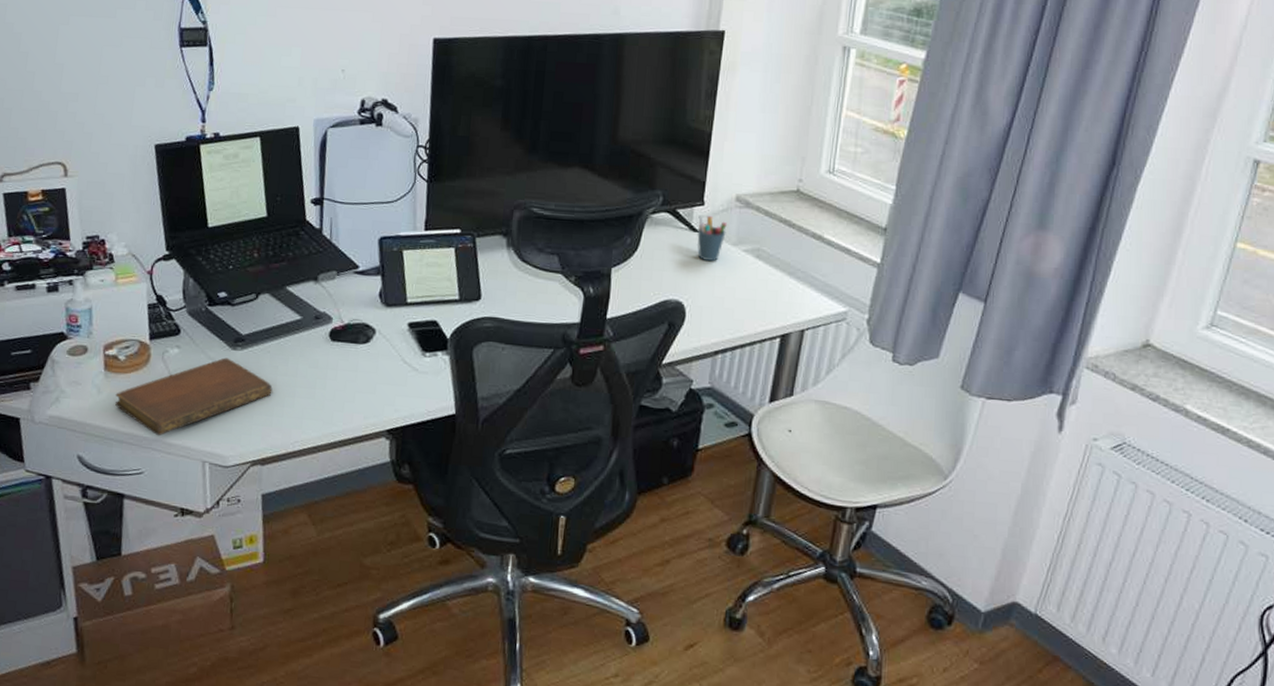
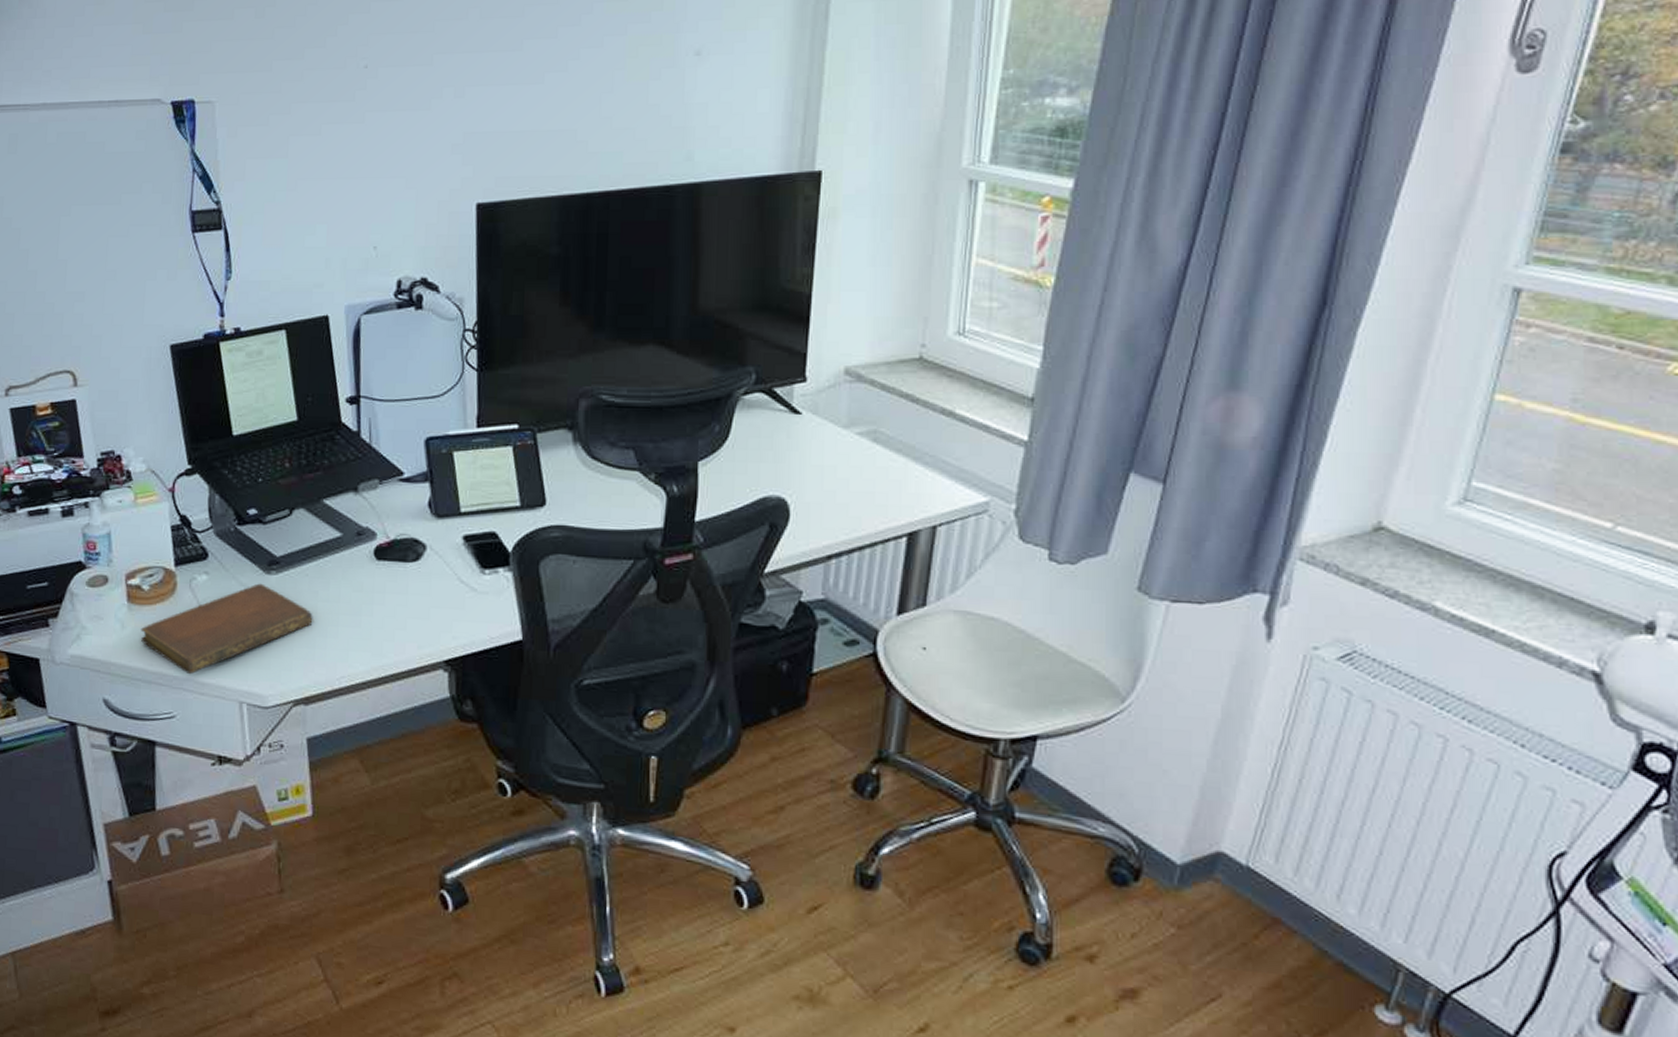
pen holder: present [696,215,727,262] -> none [799,393,835,449]

